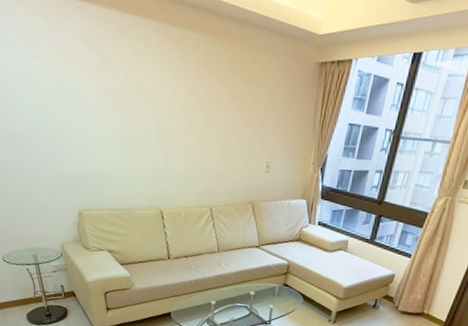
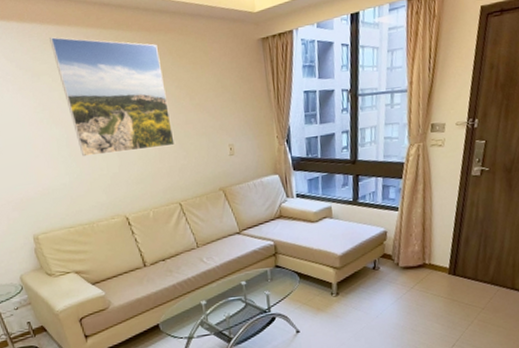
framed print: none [123,26,220,153] -> present [50,37,175,157]

